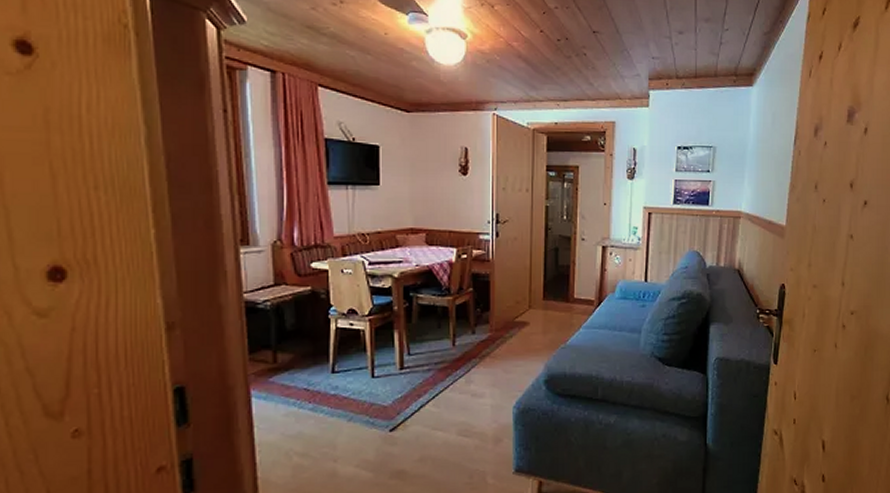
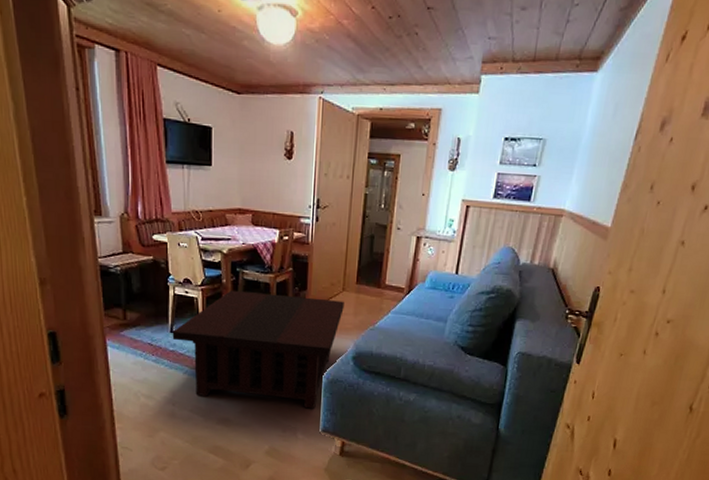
coffee table: none [334,317,531,447] -> present [172,290,344,409]

